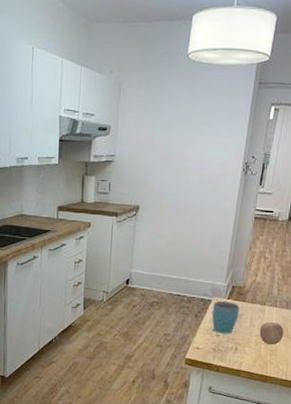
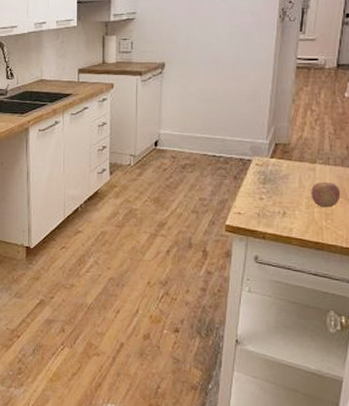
mug: present [212,300,240,334] -> none [253,160,285,197]

